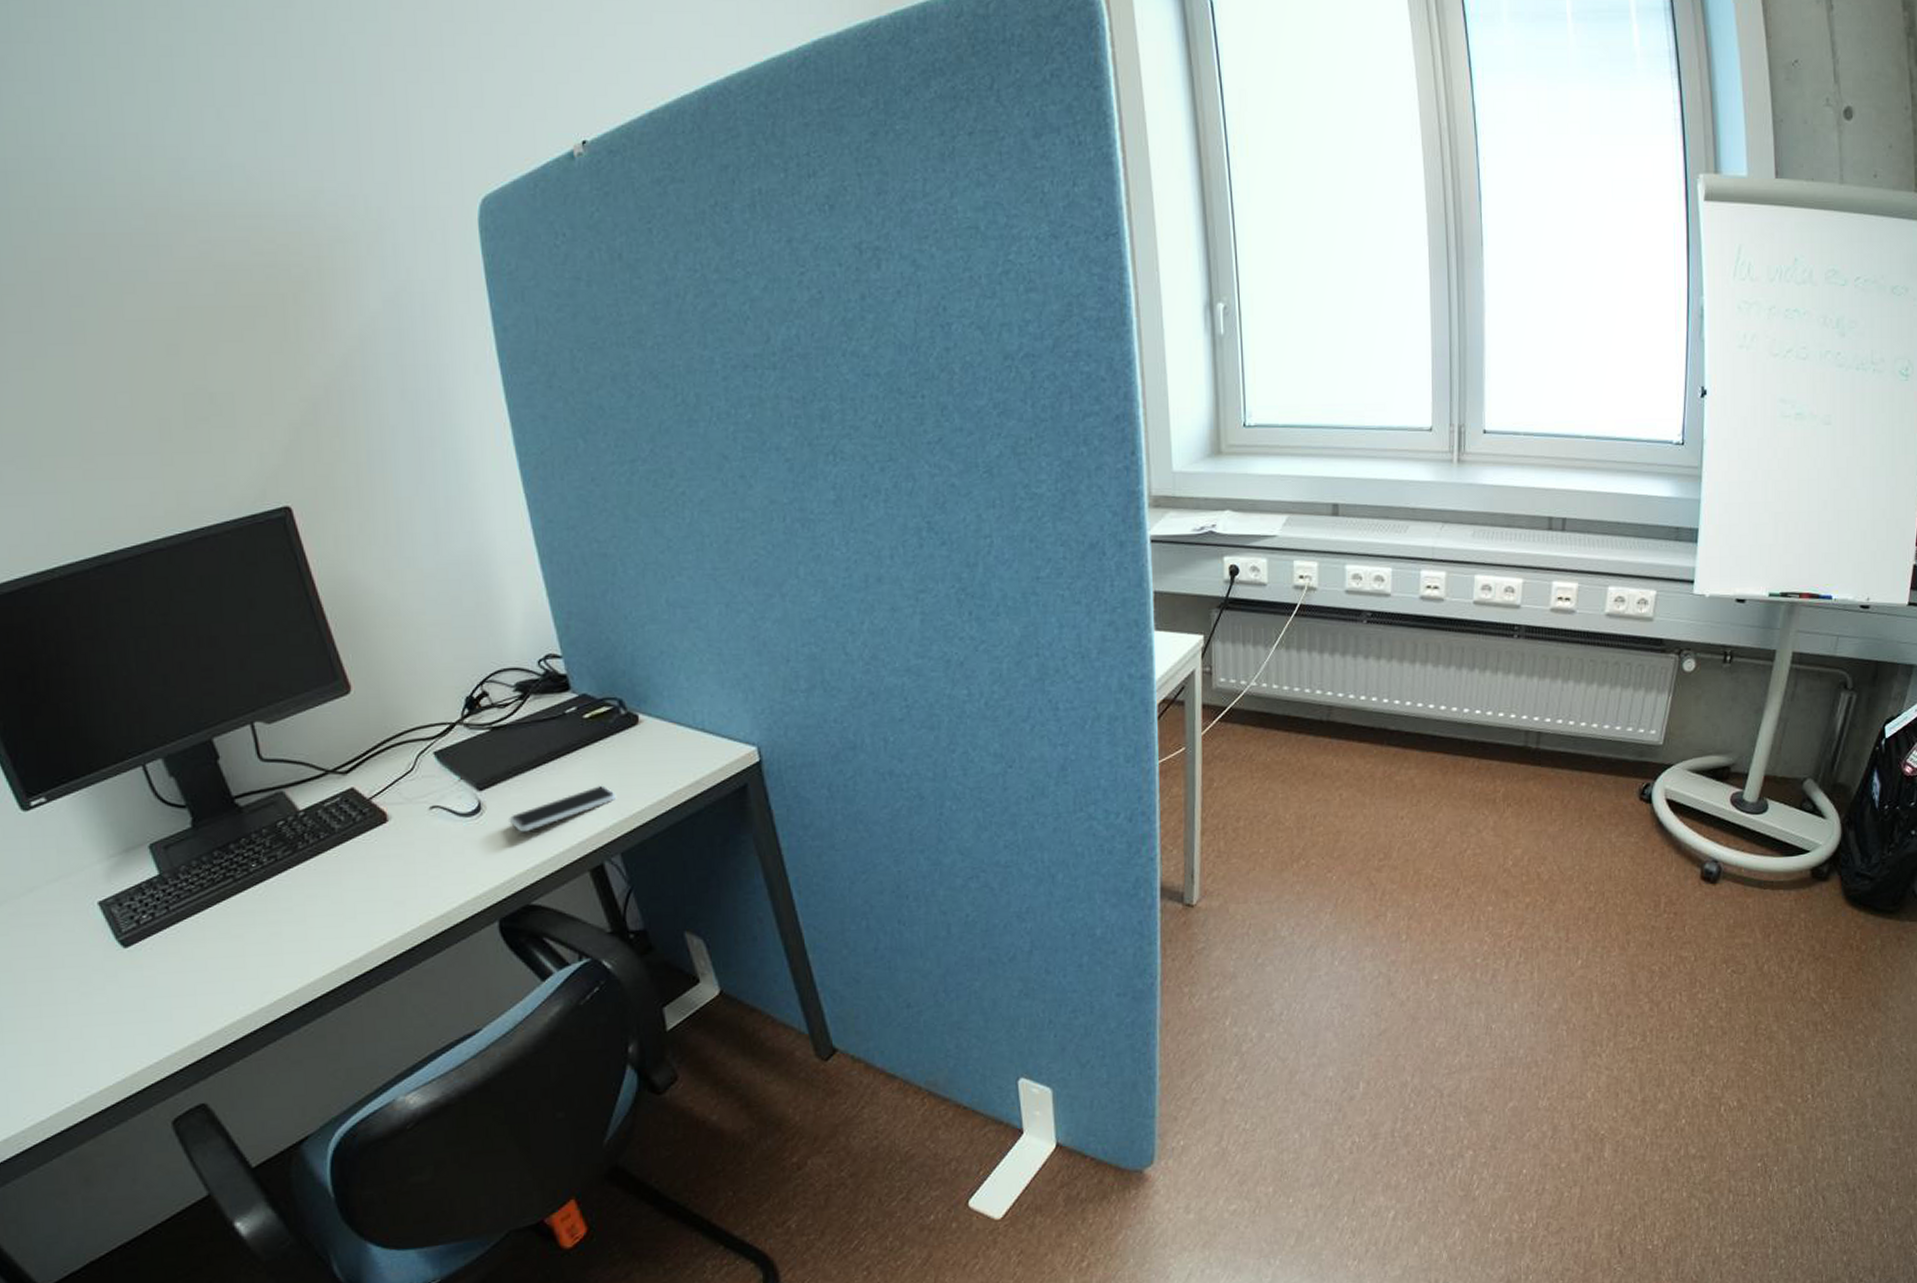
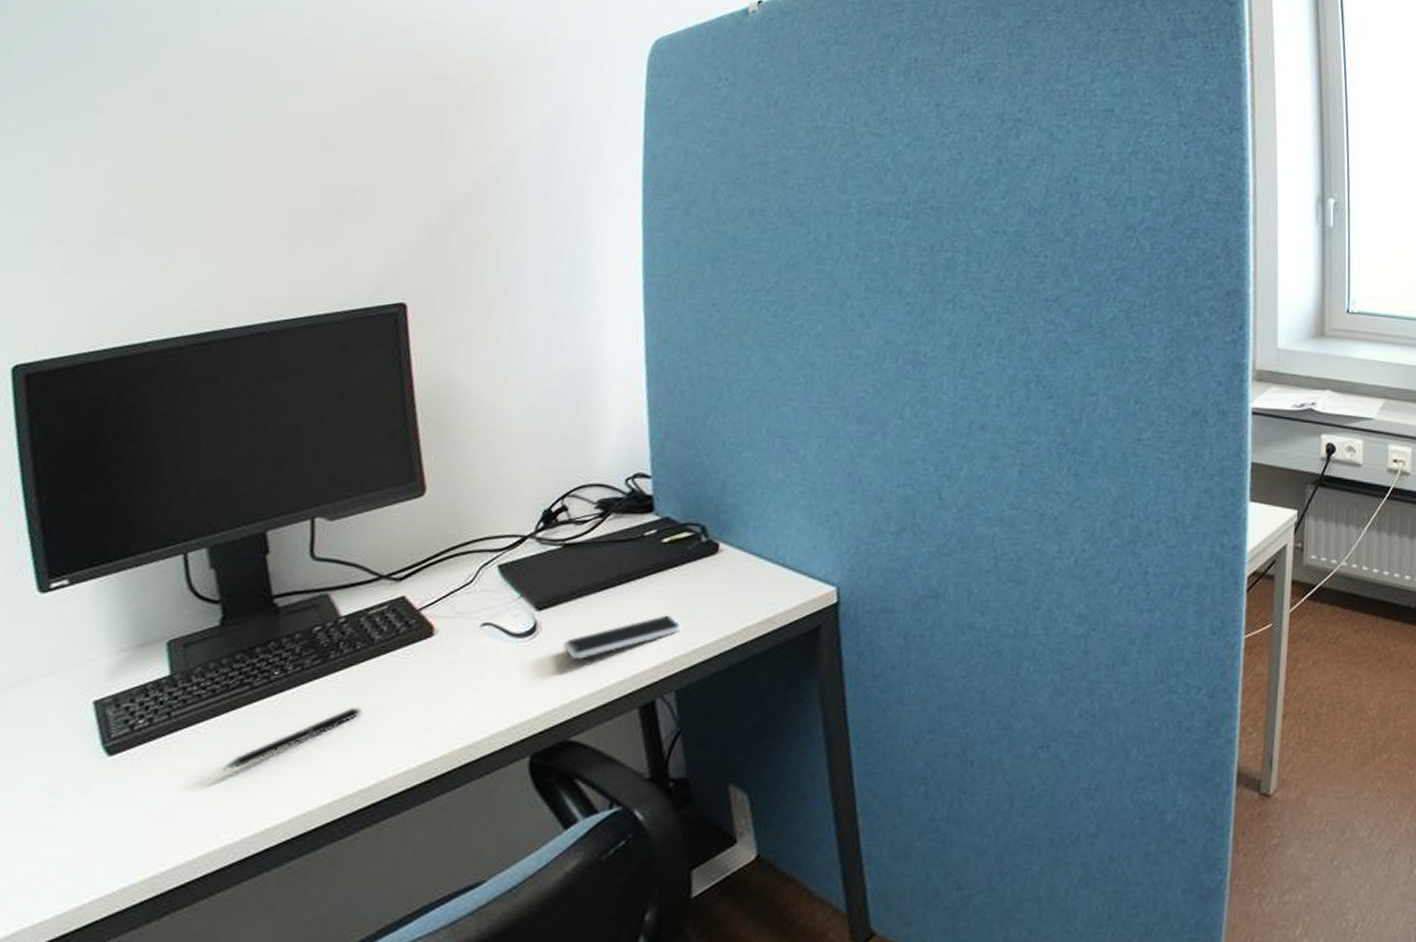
pen: none [227,890,338,952] -> present [223,707,362,770]

